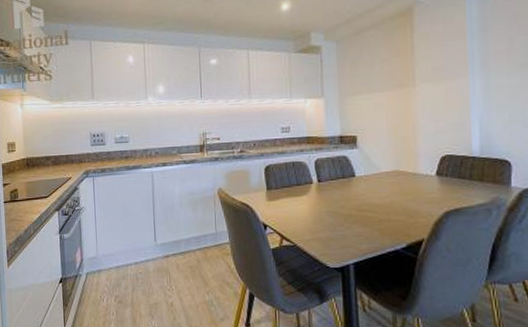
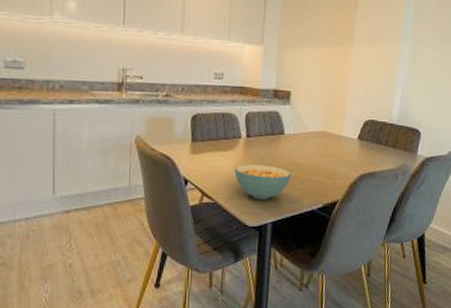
cereal bowl: none [310,206,369,242] -> present [234,164,292,200]

